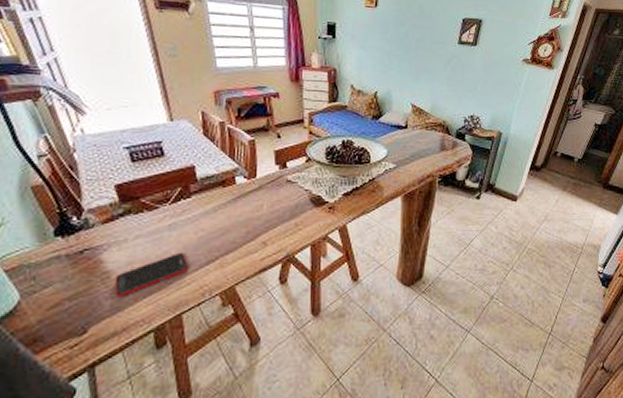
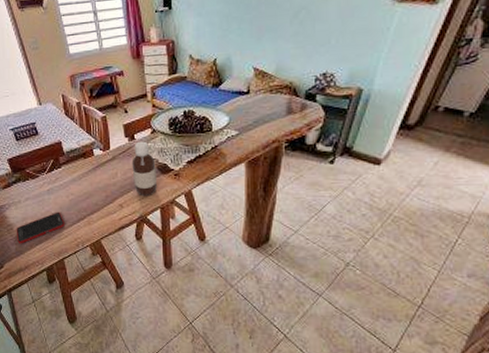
bottle: none [281,170,309,232] -> present [131,141,157,197]

